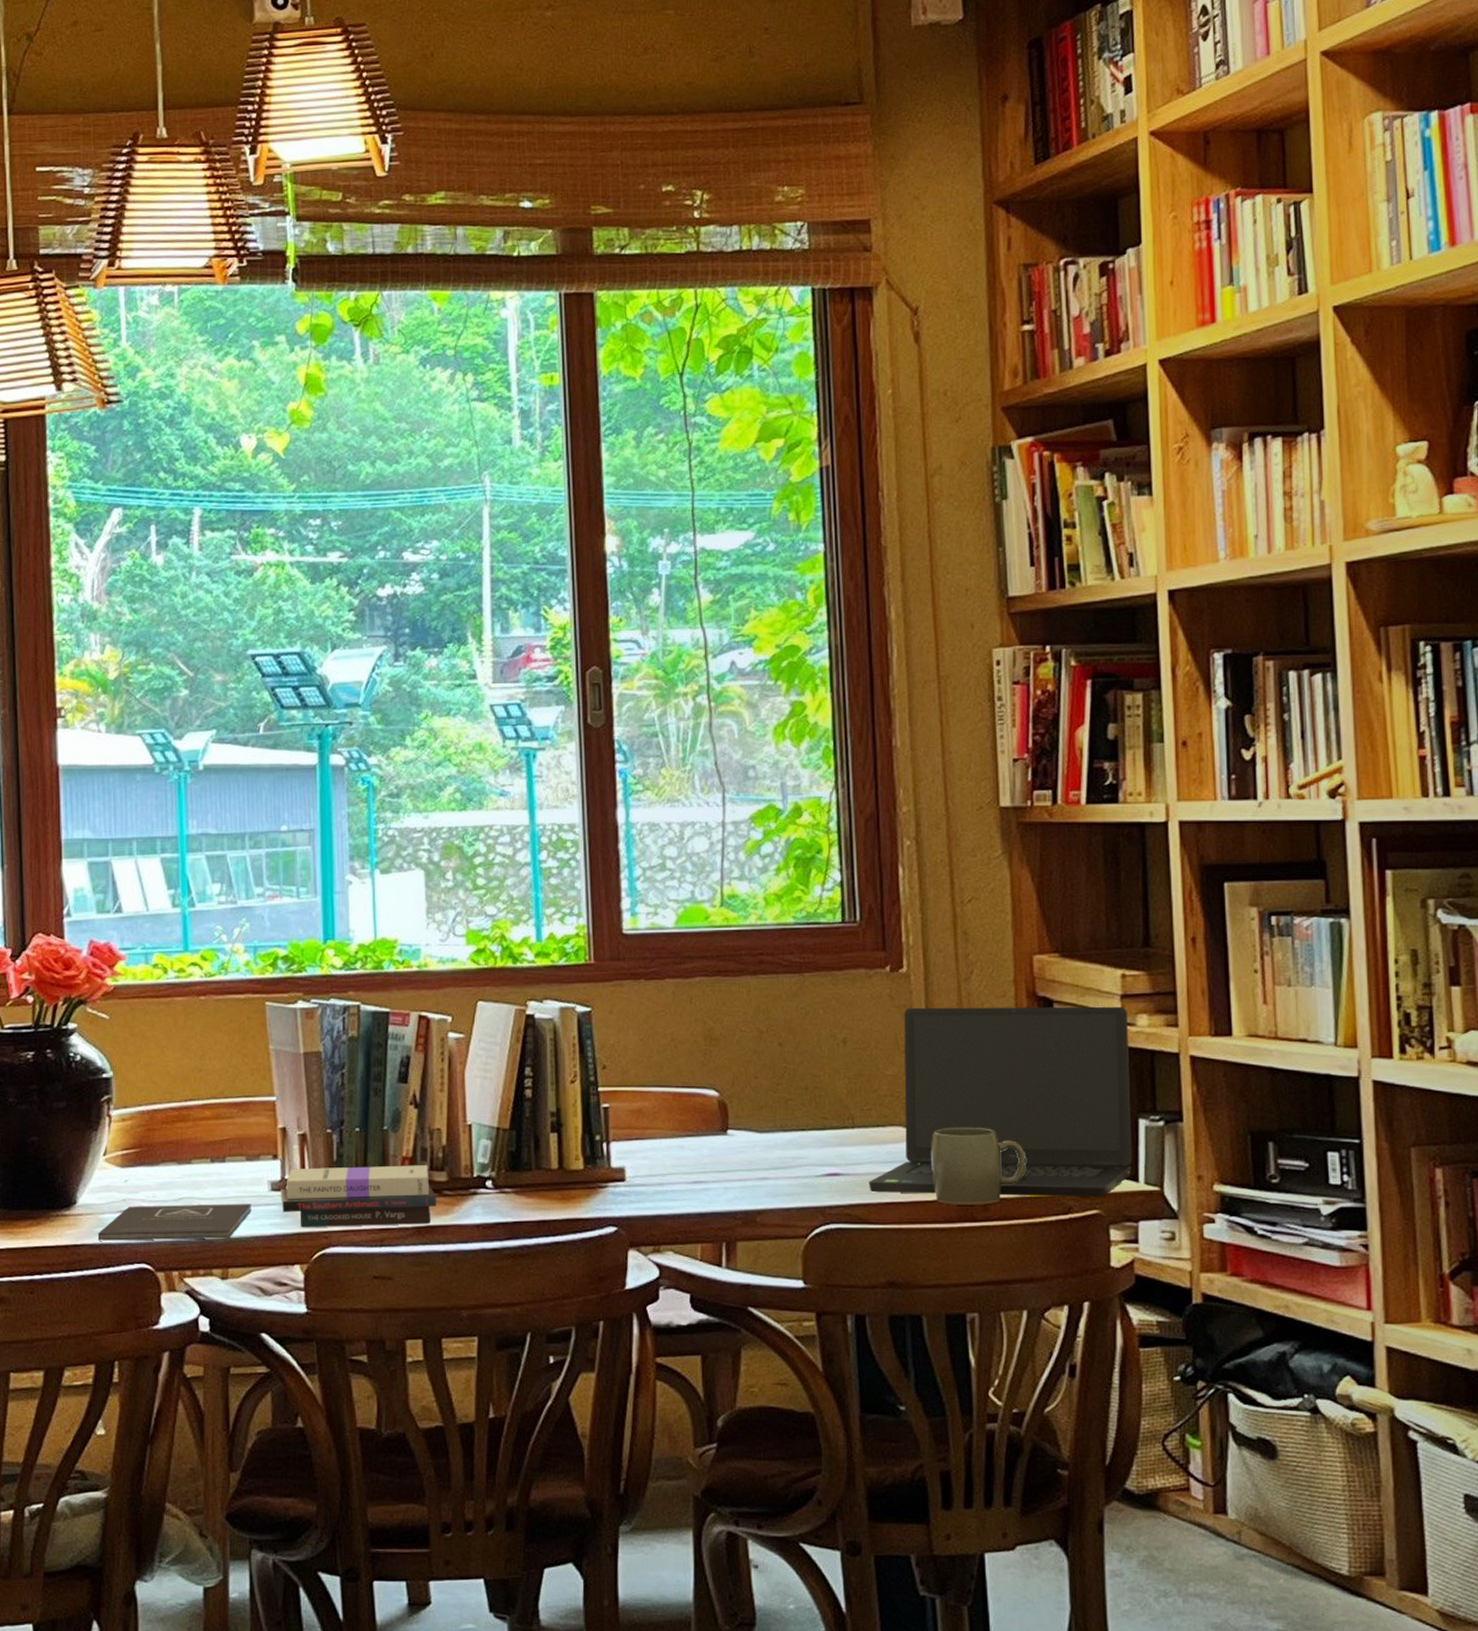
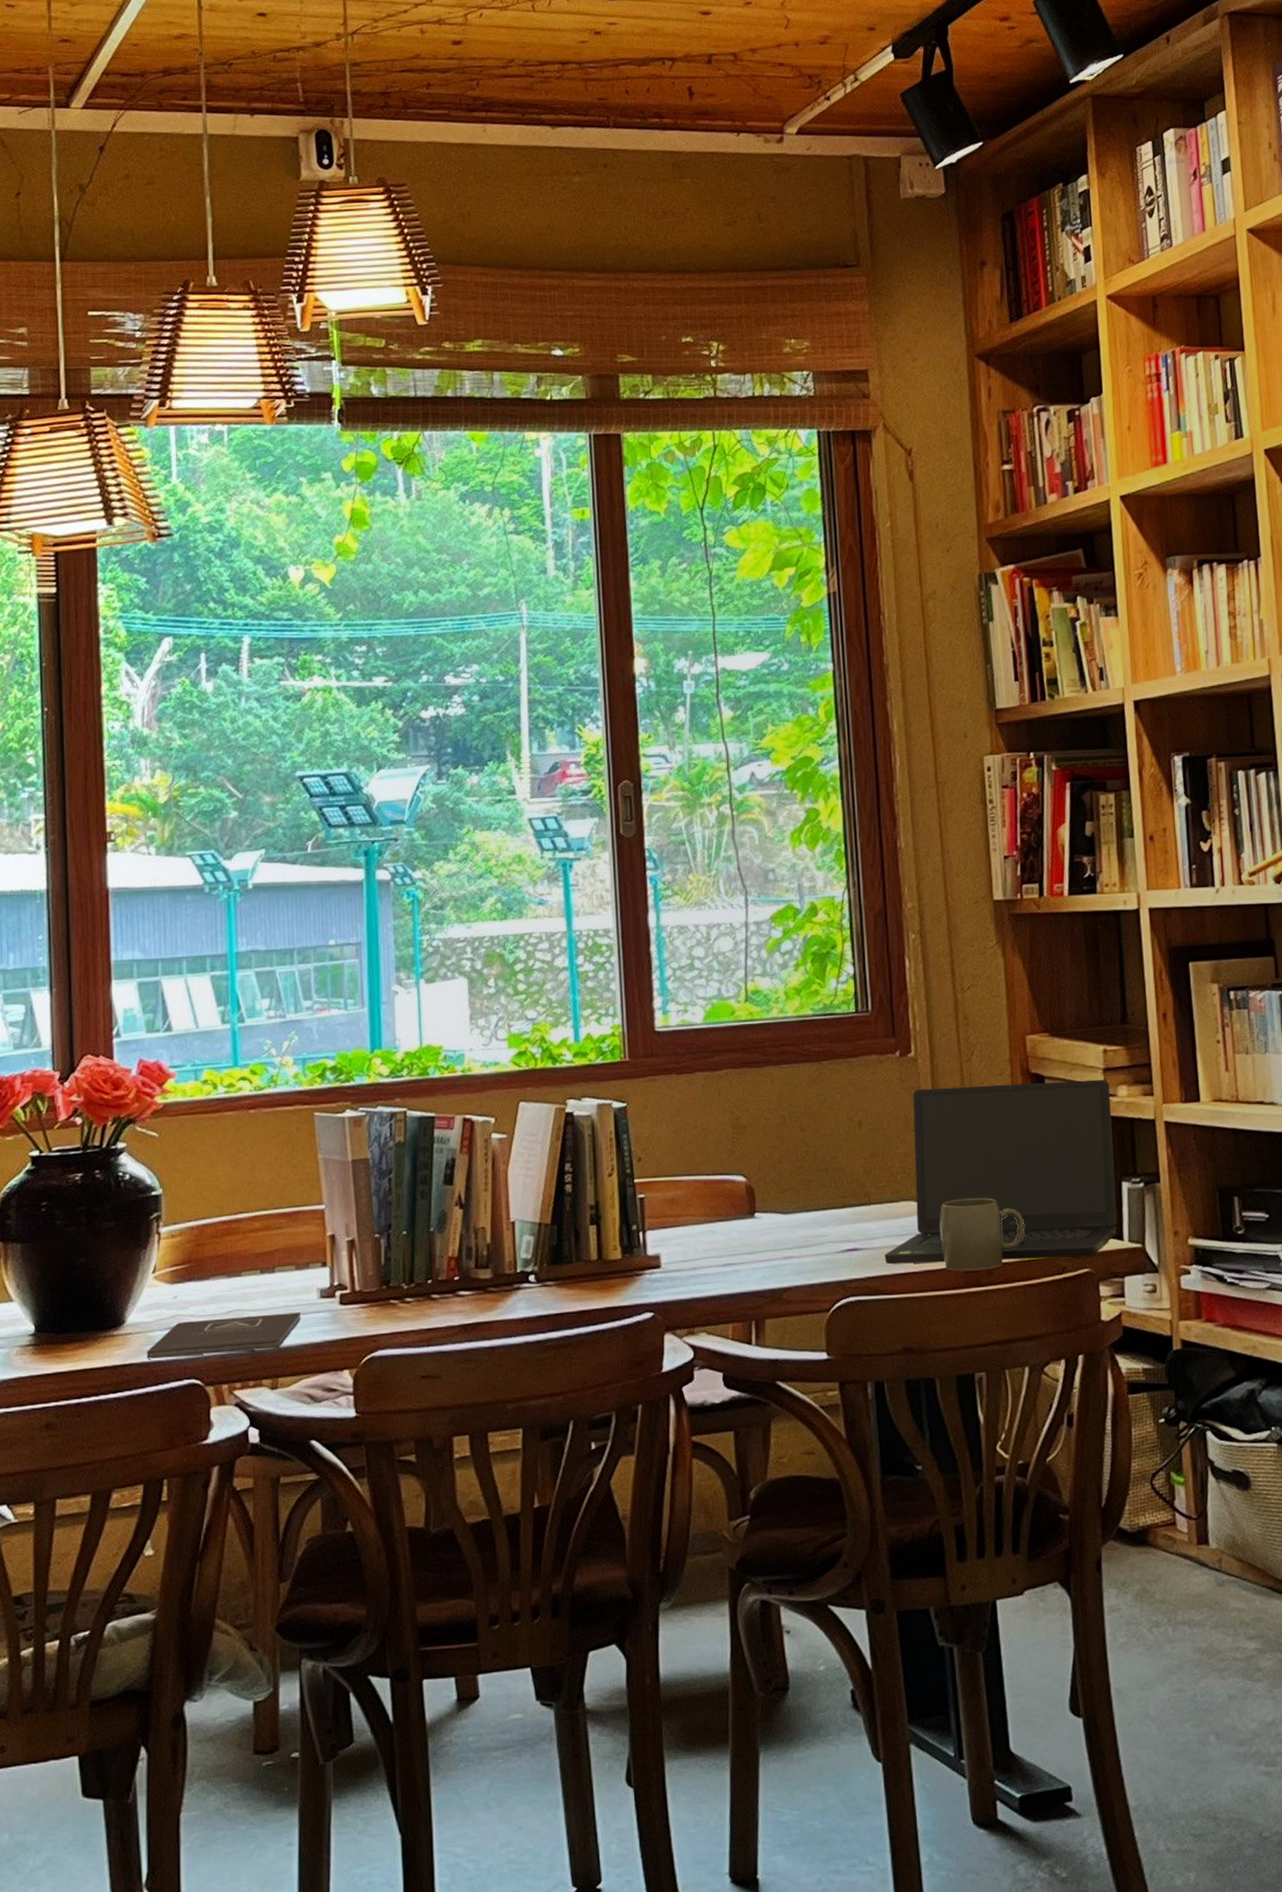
books: present [280,1165,437,1228] -> none [329,1264,482,1333]

